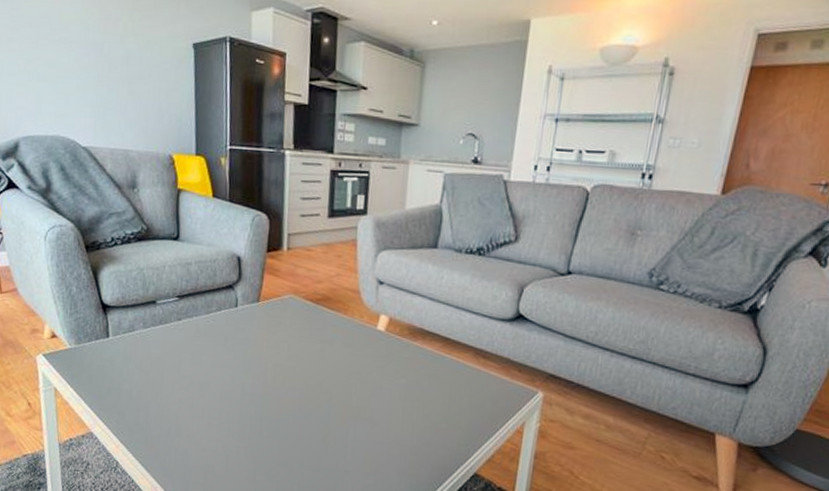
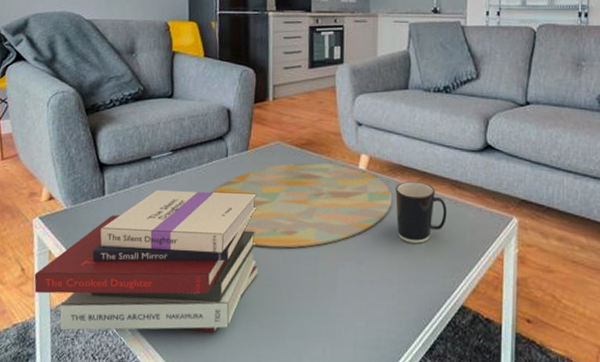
books: none [41,335,267,479] -> present [34,189,258,333]
decorative tray: none [220,318,412,405] -> present [212,162,393,249]
mug: none [413,346,468,410] -> present [395,181,447,244]

